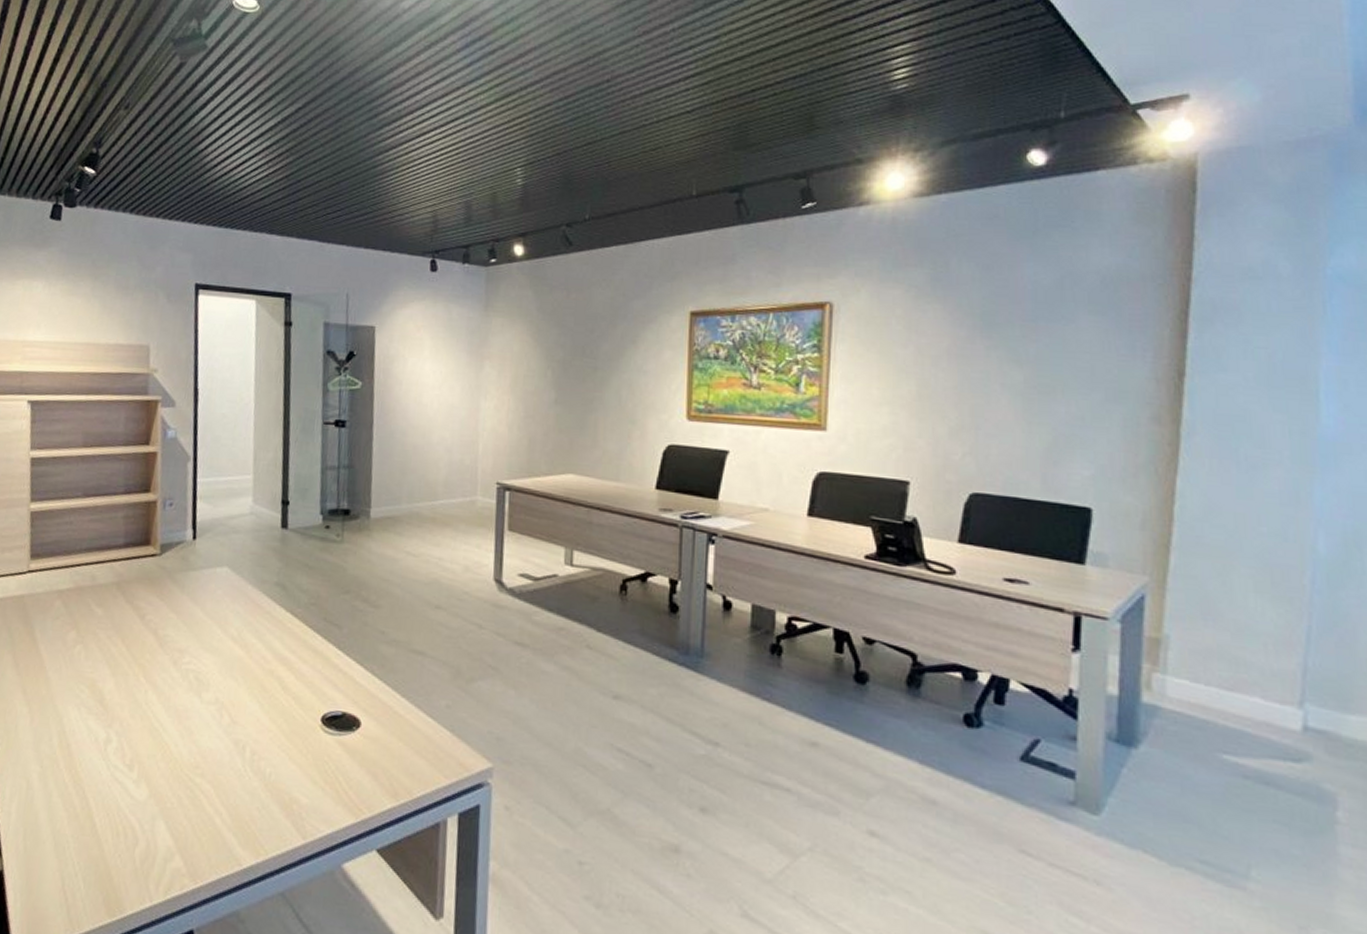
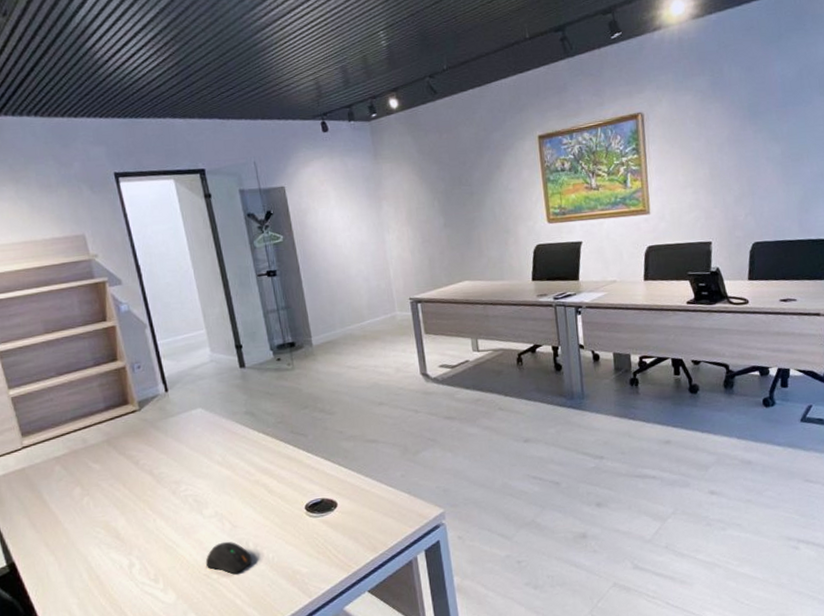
computer mouse: none [190,738,246,784] -> present [205,541,252,575]

